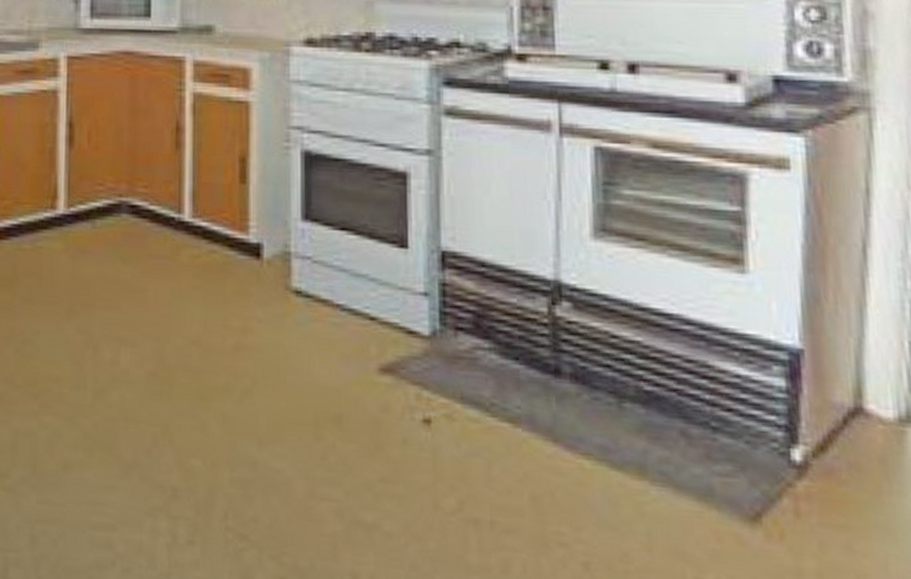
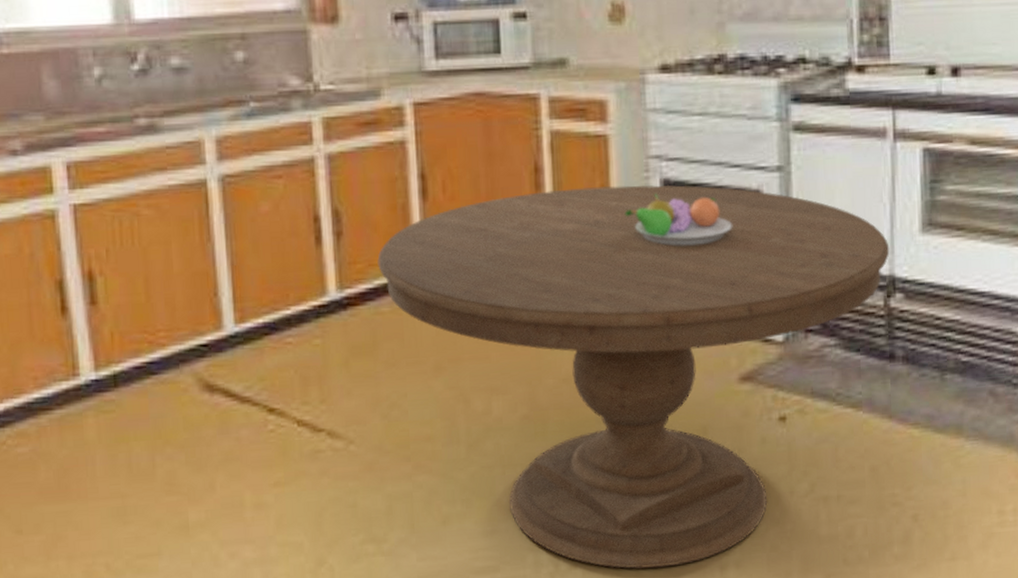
dining table: none [23,150,555,565] -> present [377,184,890,569]
fruit bowl: none [263,164,376,222] -> present [624,193,732,246]

